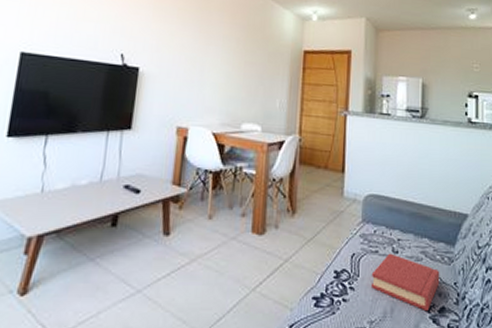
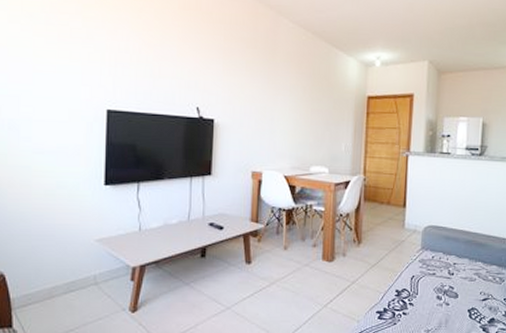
hardback book: present [370,253,440,312] -> none [428,275,491,322]

